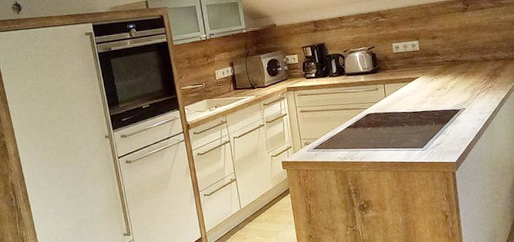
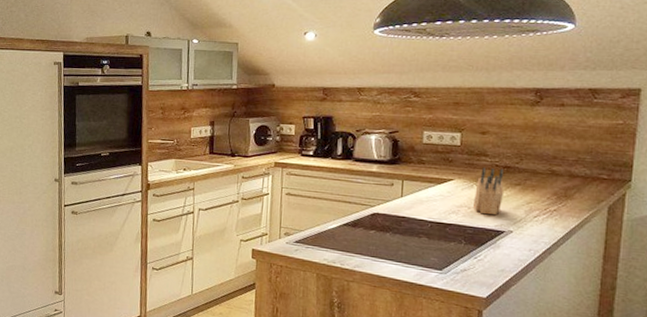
knife block: none [435,62,455,100] -> present [472,167,505,216]

